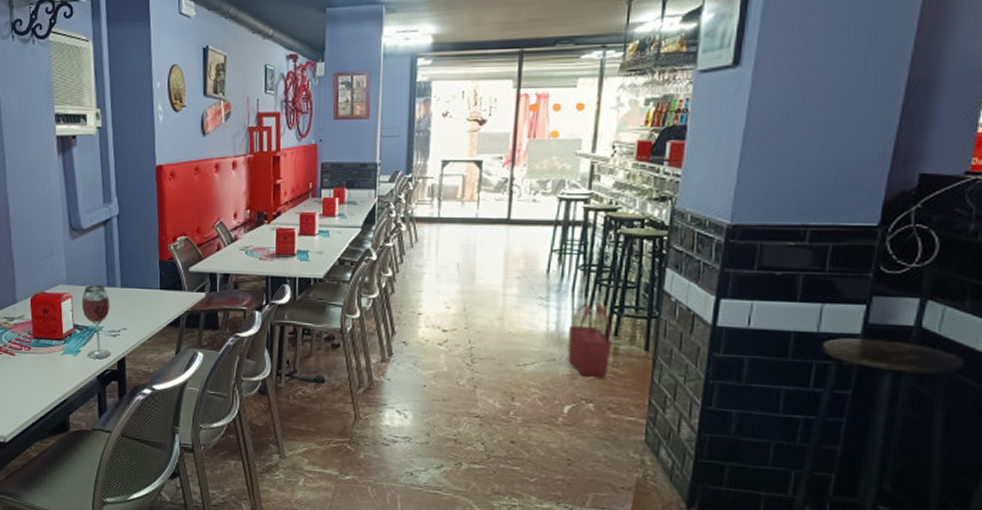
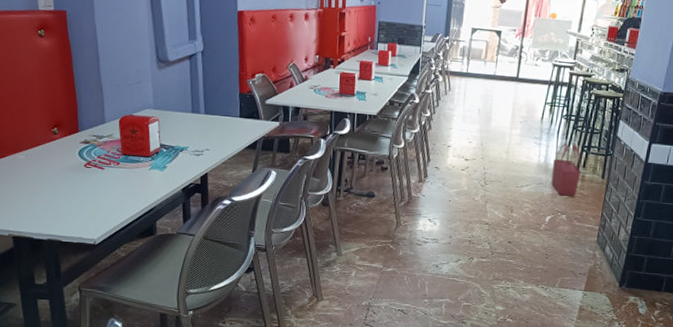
wineglass: present [81,284,111,359] -> none [167,110,195,175]

